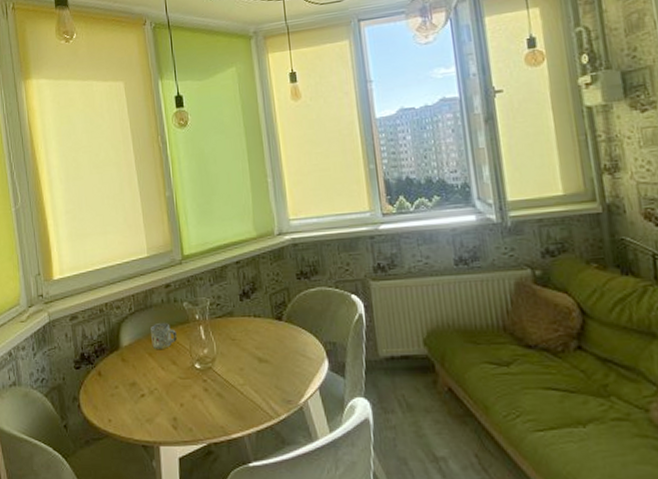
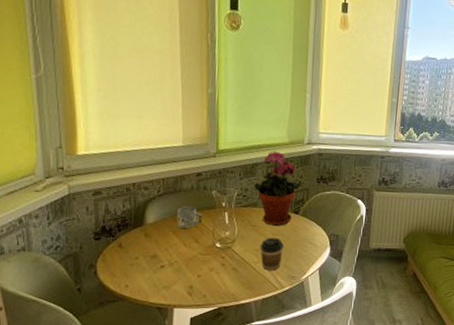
potted plant: none [226,248,280,337] -> present [254,151,301,226]
coffee cup: none [243,351,272,395] -> present [260,237,284,271]

